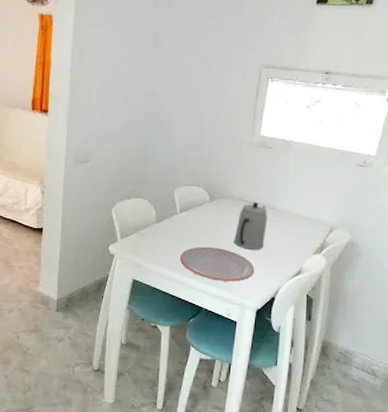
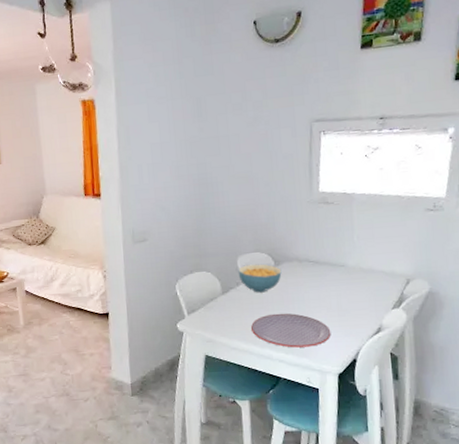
cereal bowl: none [174,197,216,225] -> present [238,264,282,293]
teapot: present [234,202,268,250] -> none [305,261,339,312]

